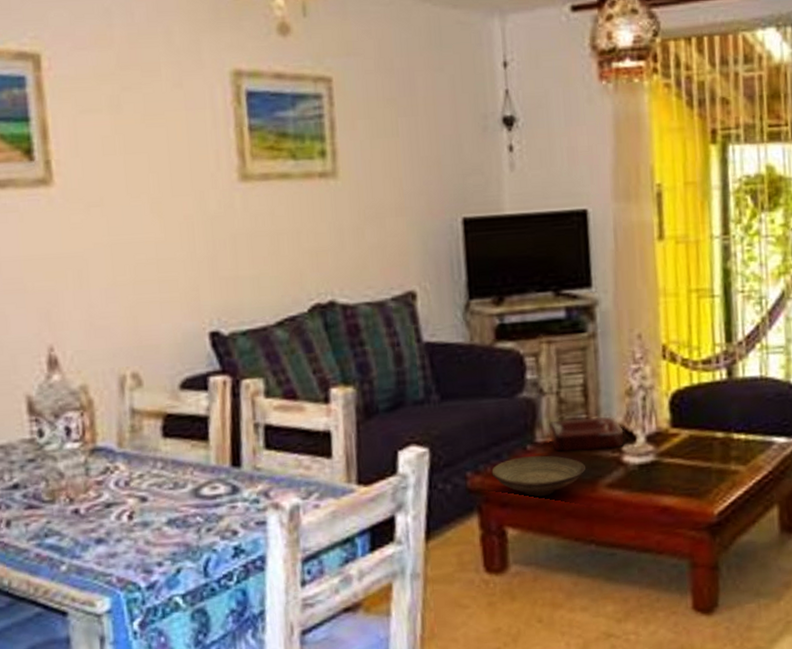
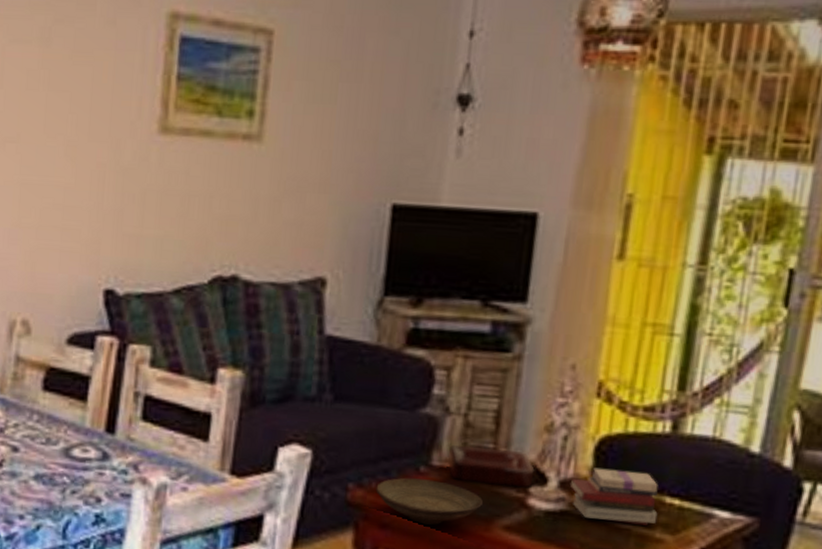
books: none [654,416,730,464] -> present [569,467,659,526]

